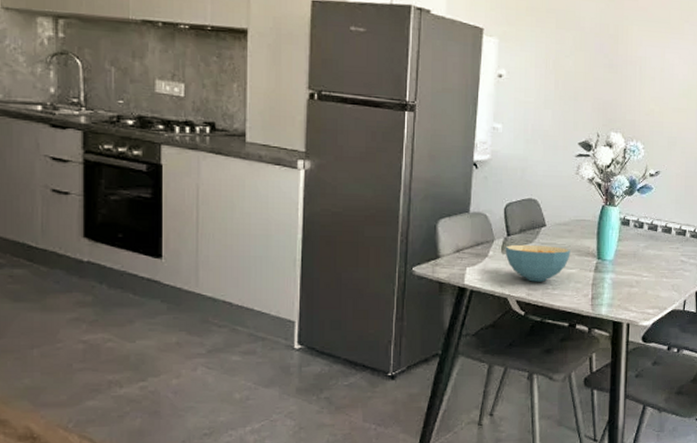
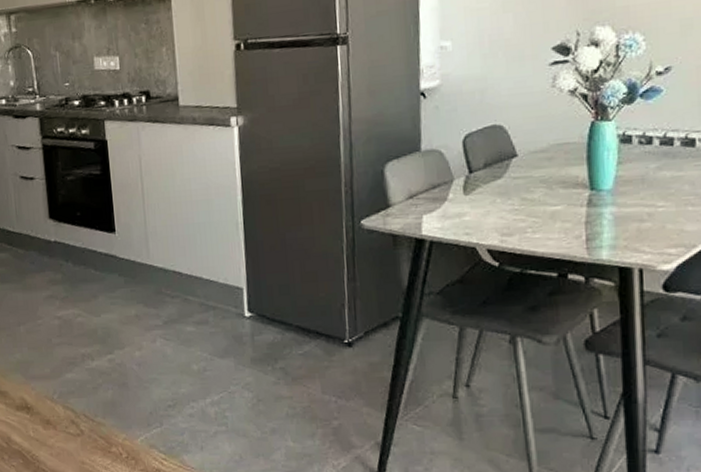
cereal bowl: present [505,244,571,282] -> none [467,179,553,226]

